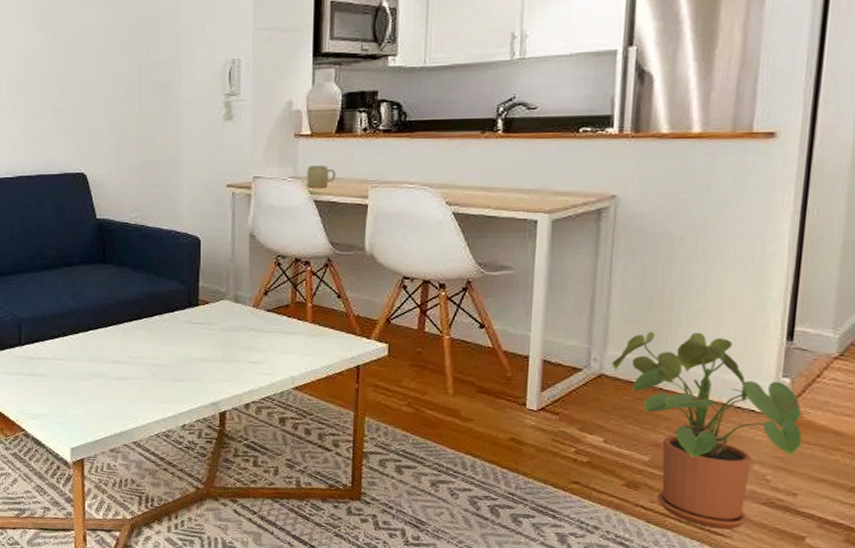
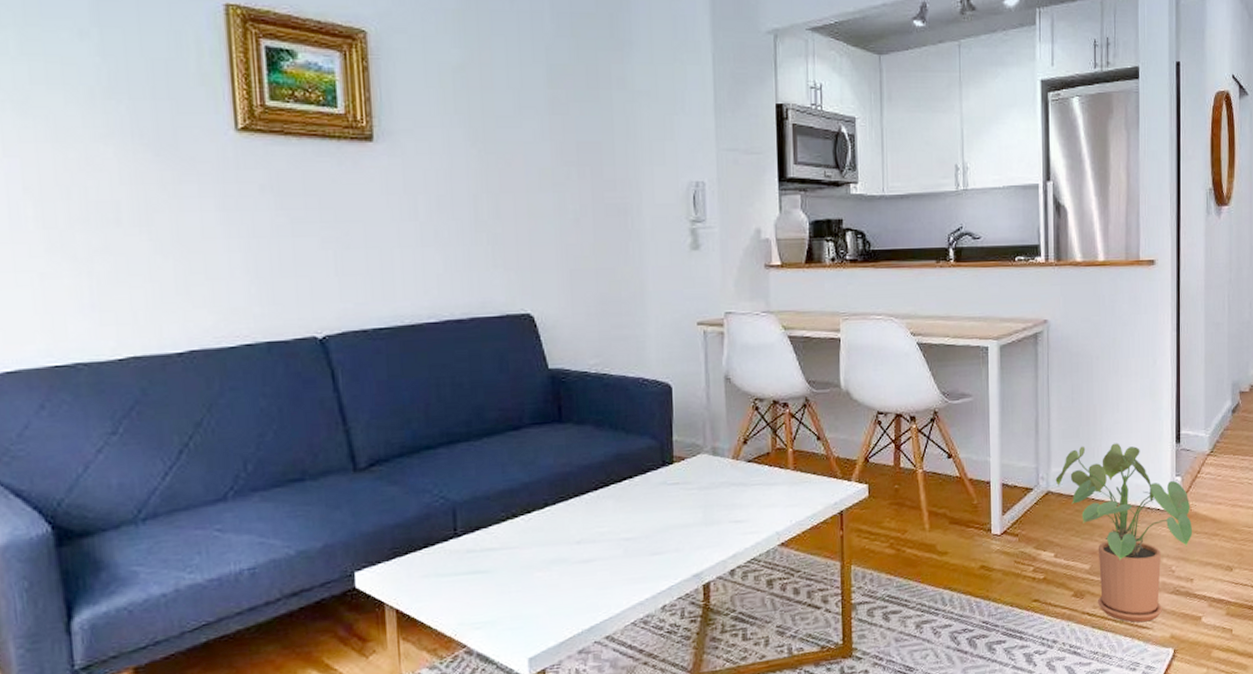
mug: present [306,166,336,188] -> none [779,298,808,323]

